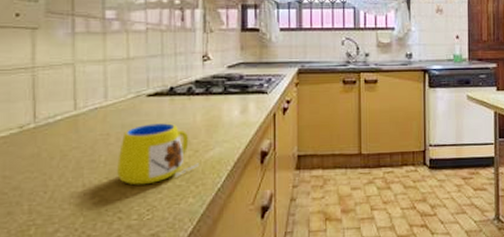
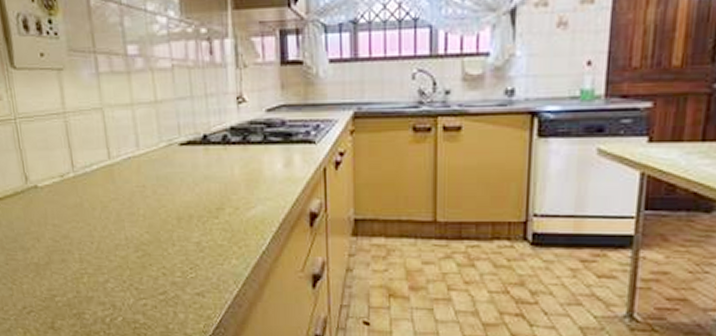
mug: present [117,123,200,186] -> none [156,176,242,242]

